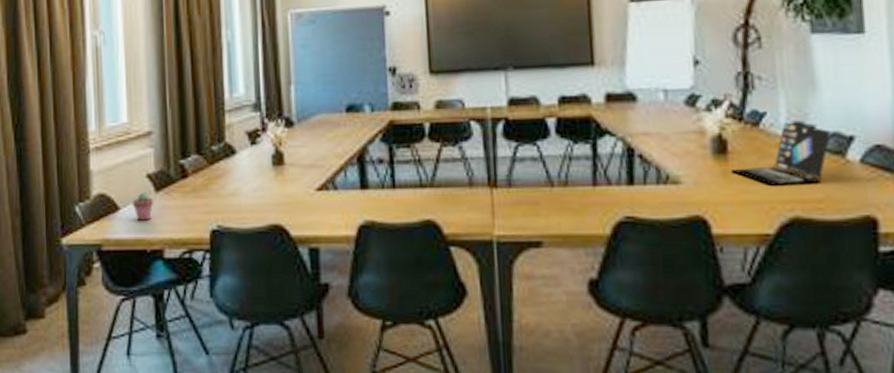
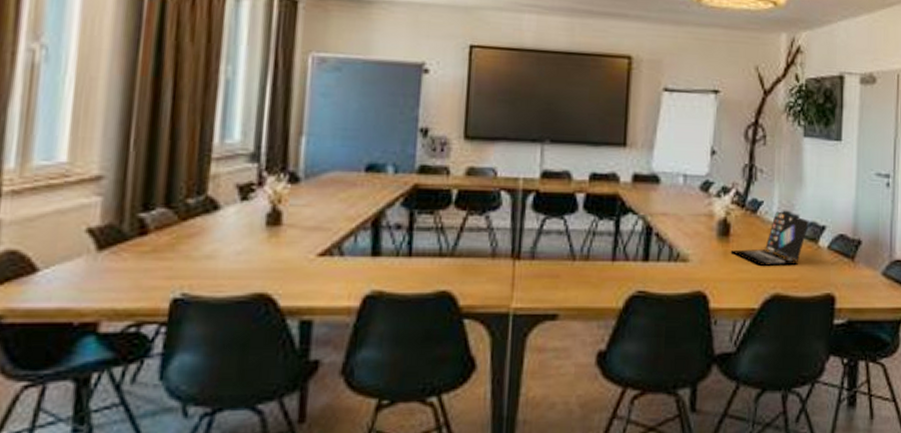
potted succulent: present [132,192,154,221] -> none [59,250,94,286]

